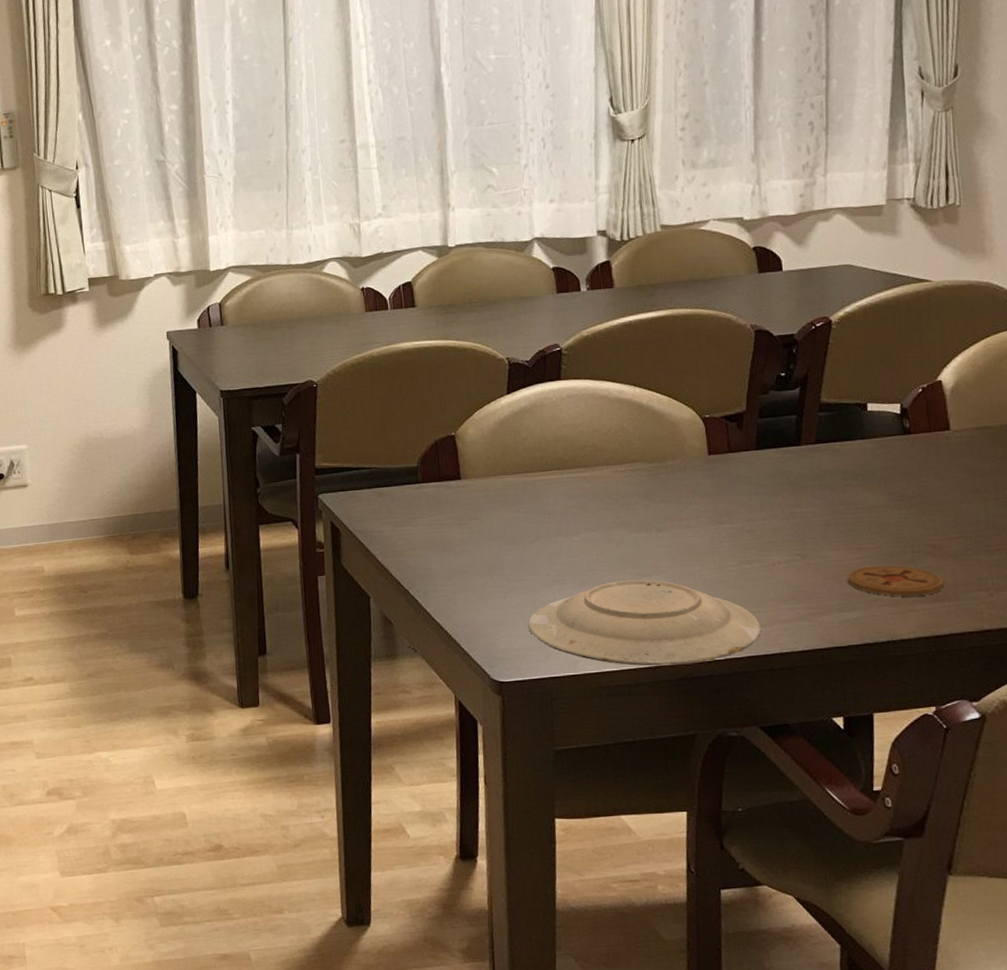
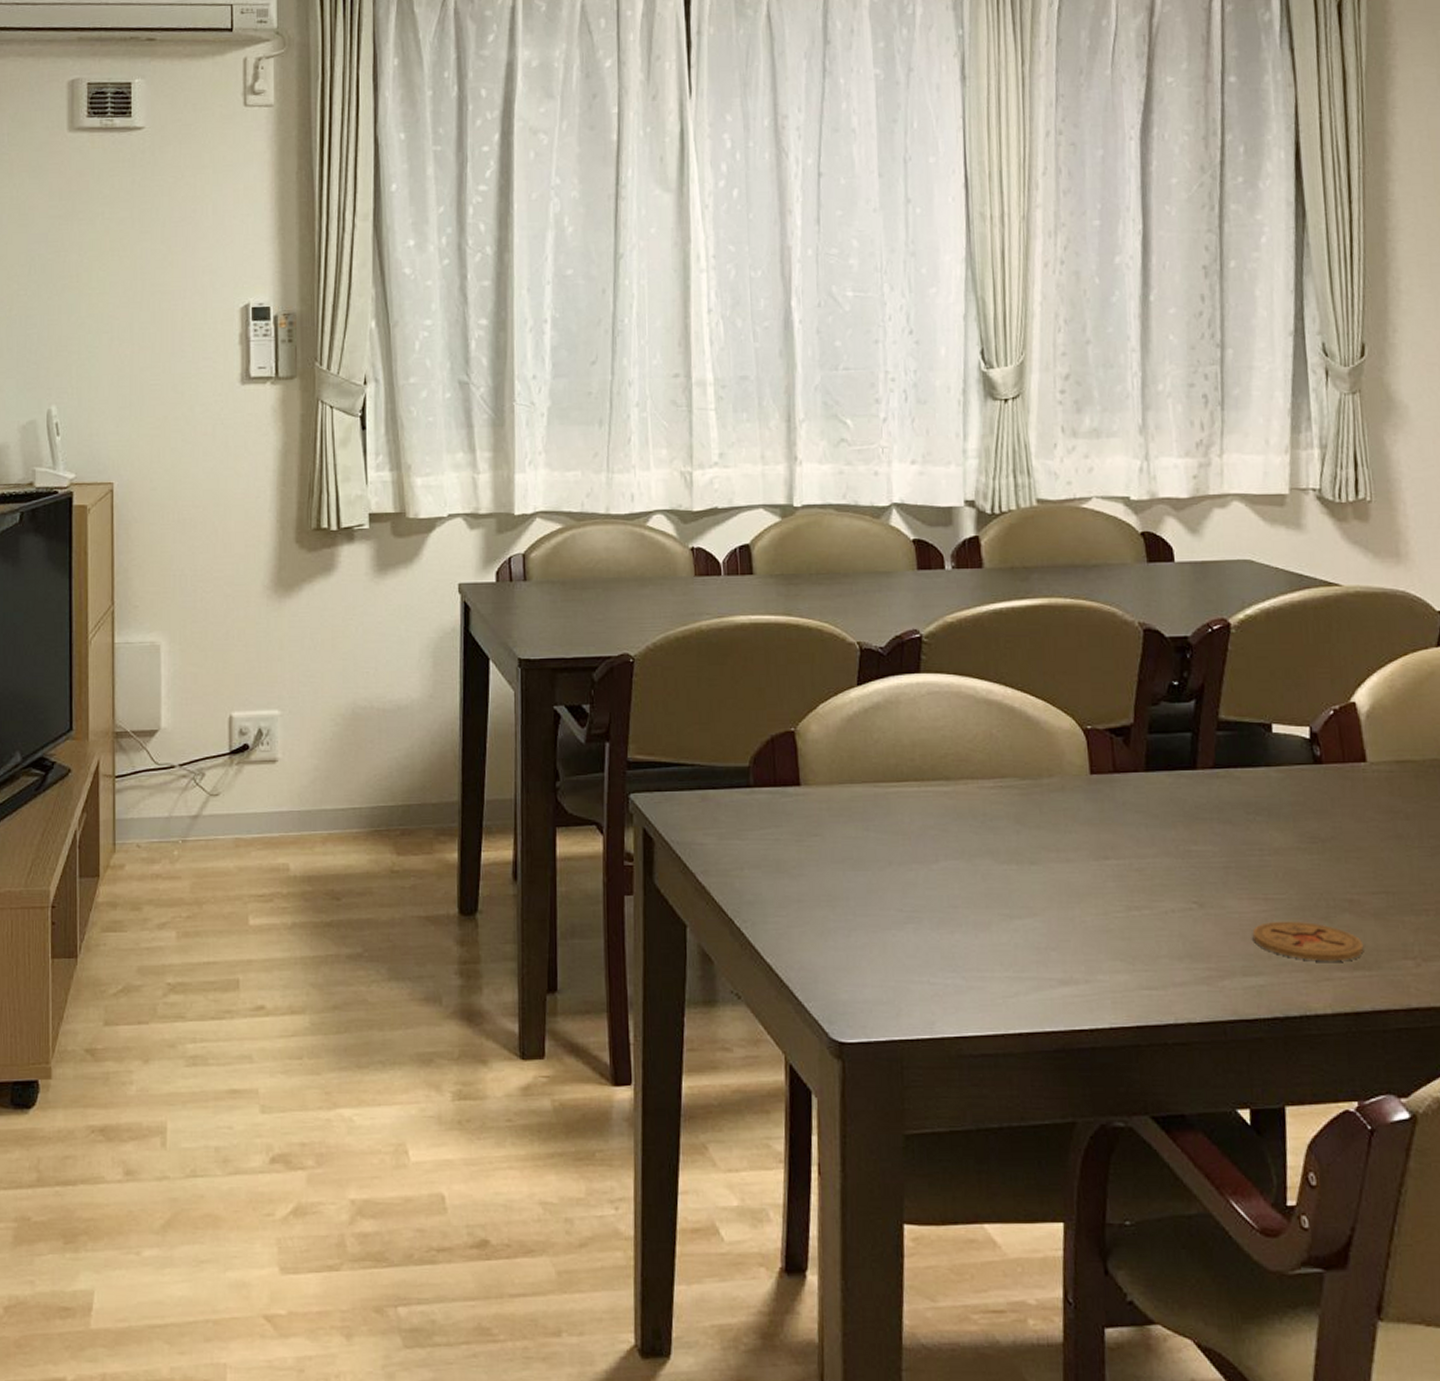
plate: present [528,579,761,666] -> none [876,923,1153,1032]

